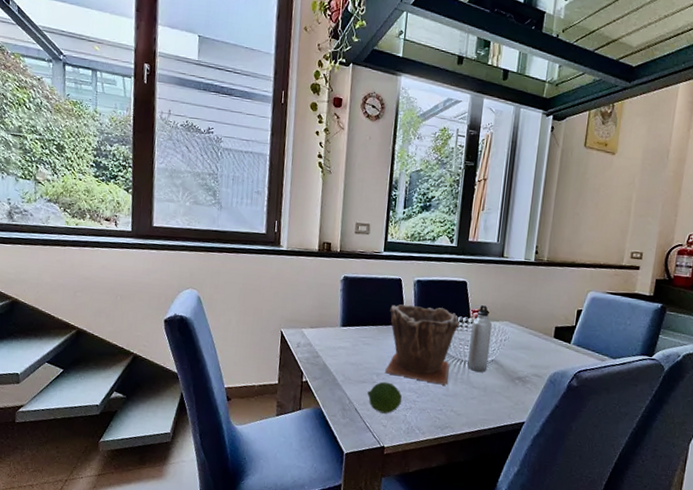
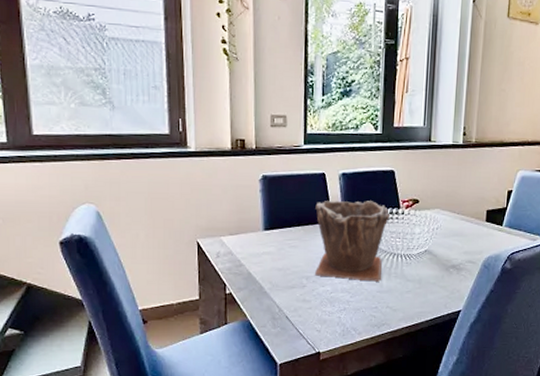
fruit: present [367,381,402,414] -> none [298,285,335,318]
water bottle: present [467,304,493,372] -> none [400,193,424,264]

